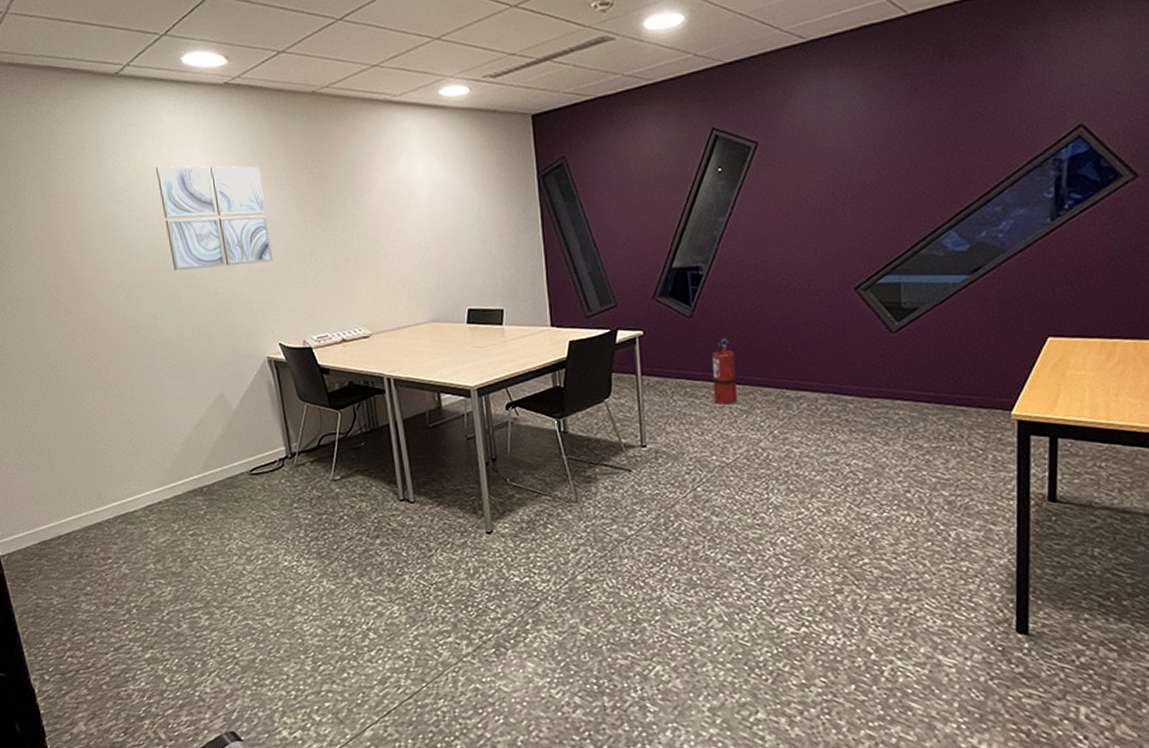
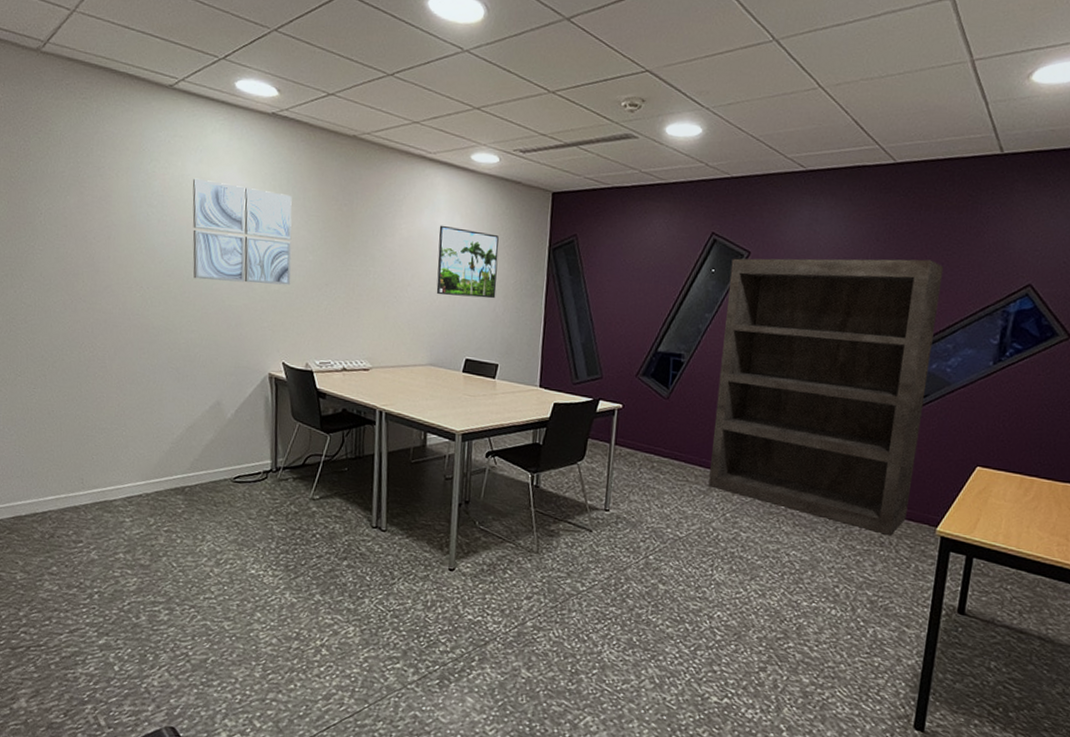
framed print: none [417,170,489,246] -> present [436,225,499,299]
fire extinguisher: present [711,338,737,405] -> none [677,422,702,484]
bookshelf: none [738,116,979,427] -> present [708,258,944,535]

